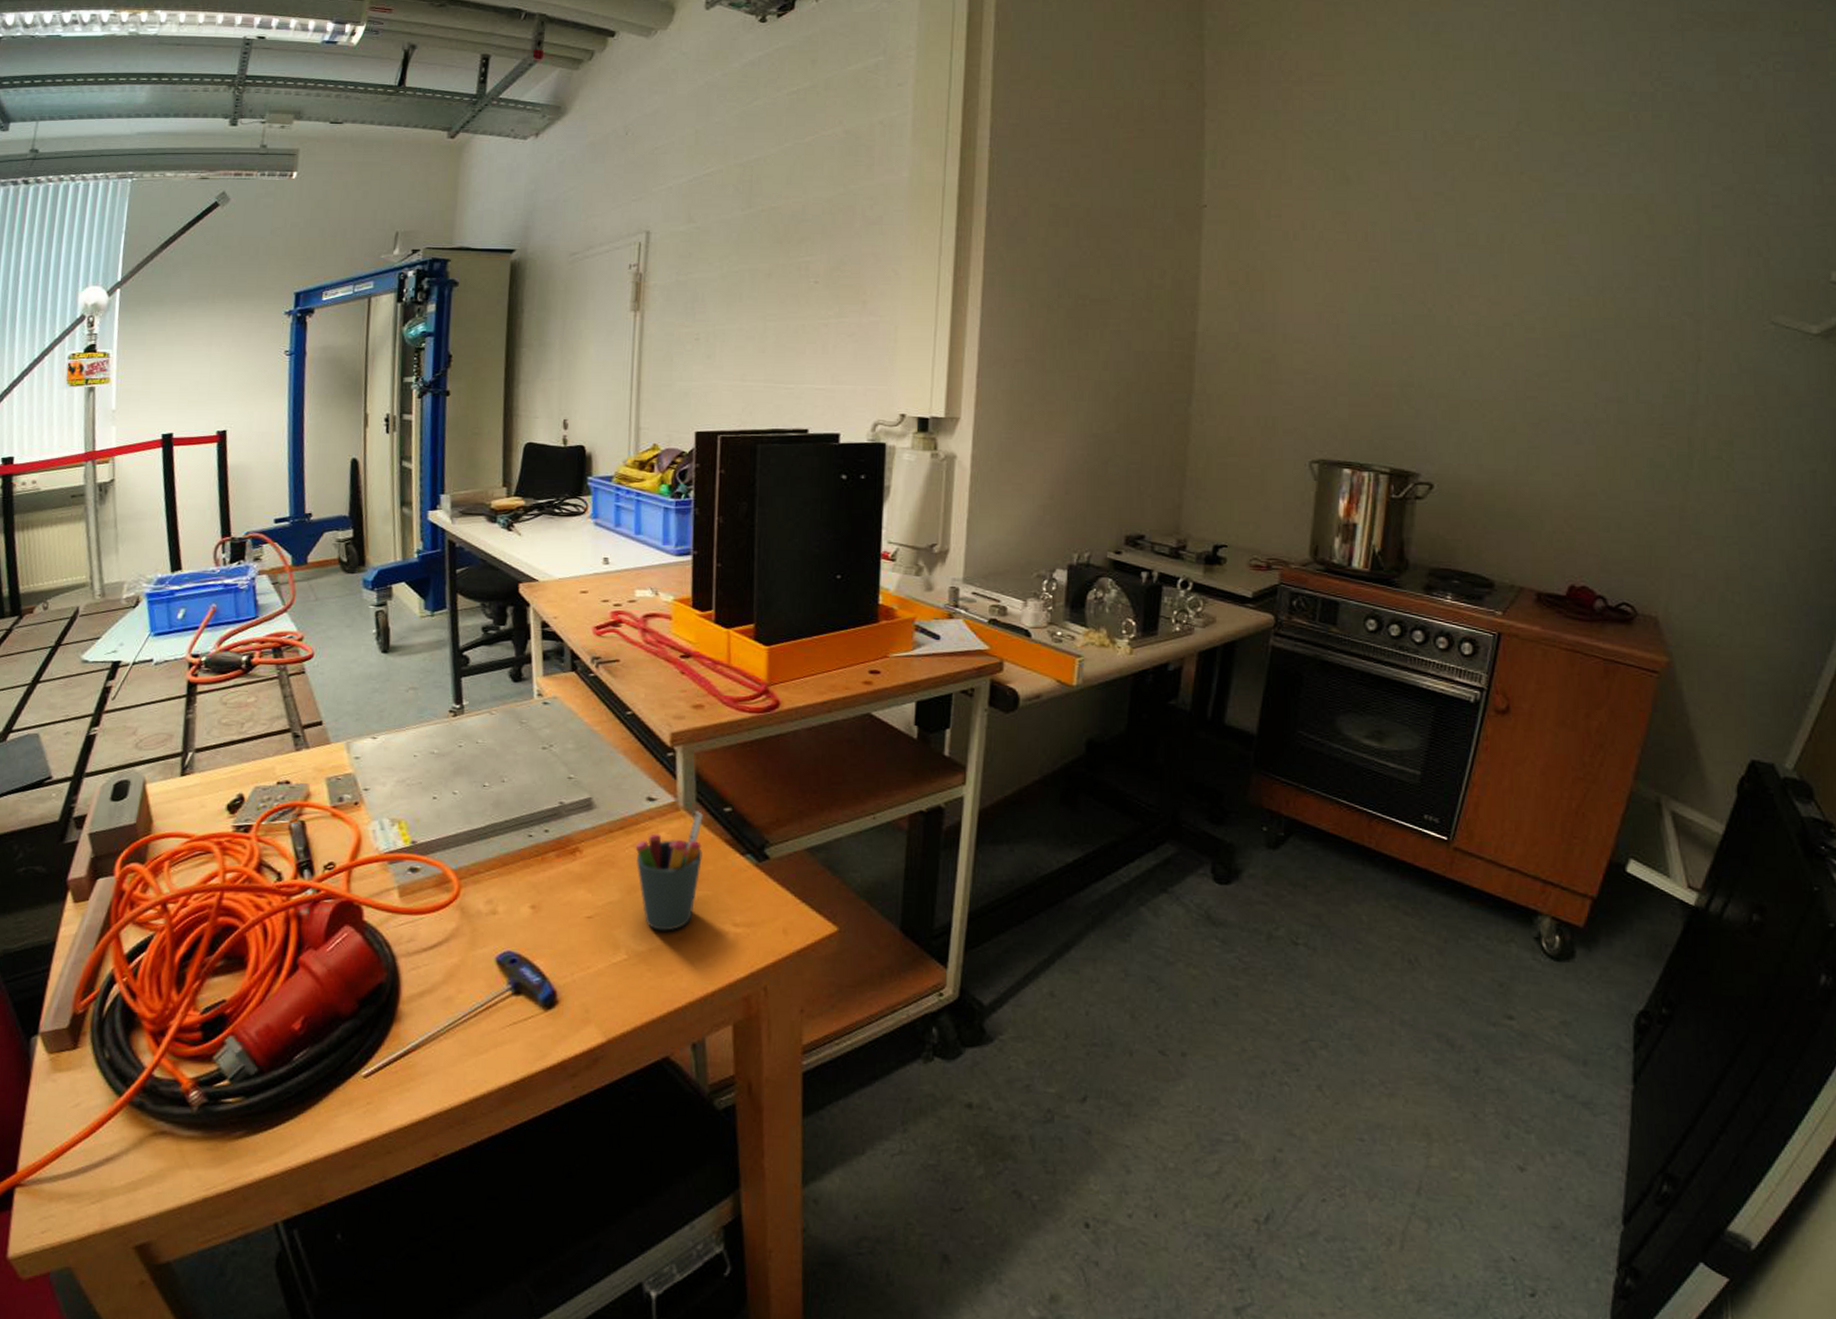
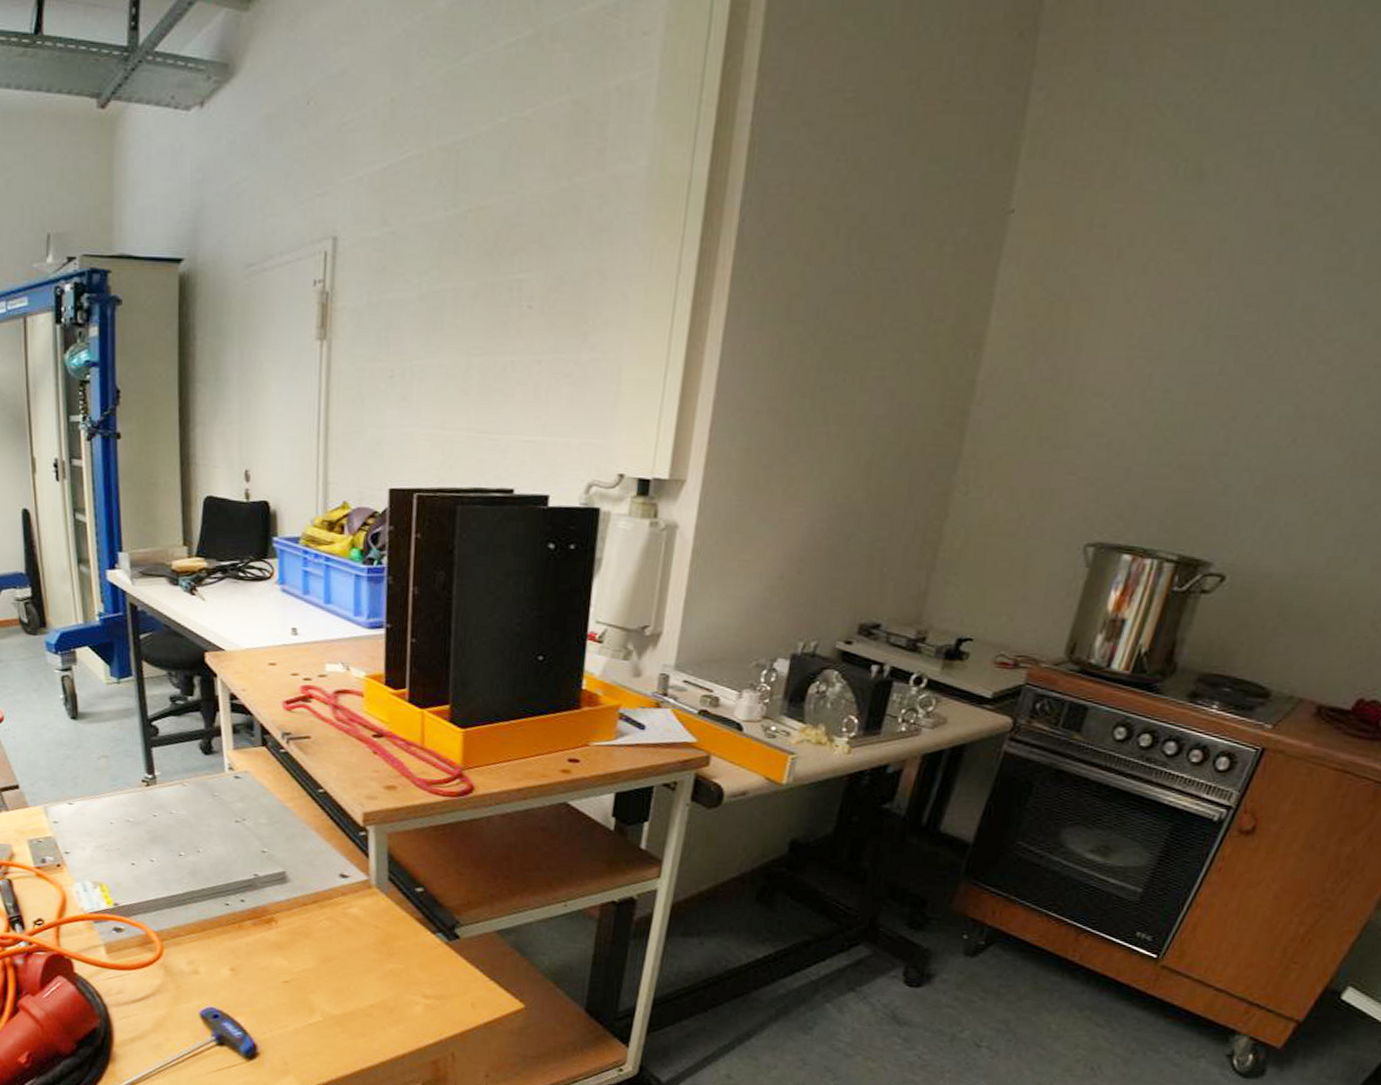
pen holder: present [635,811,704,931] -> none [328,889,396,999]

